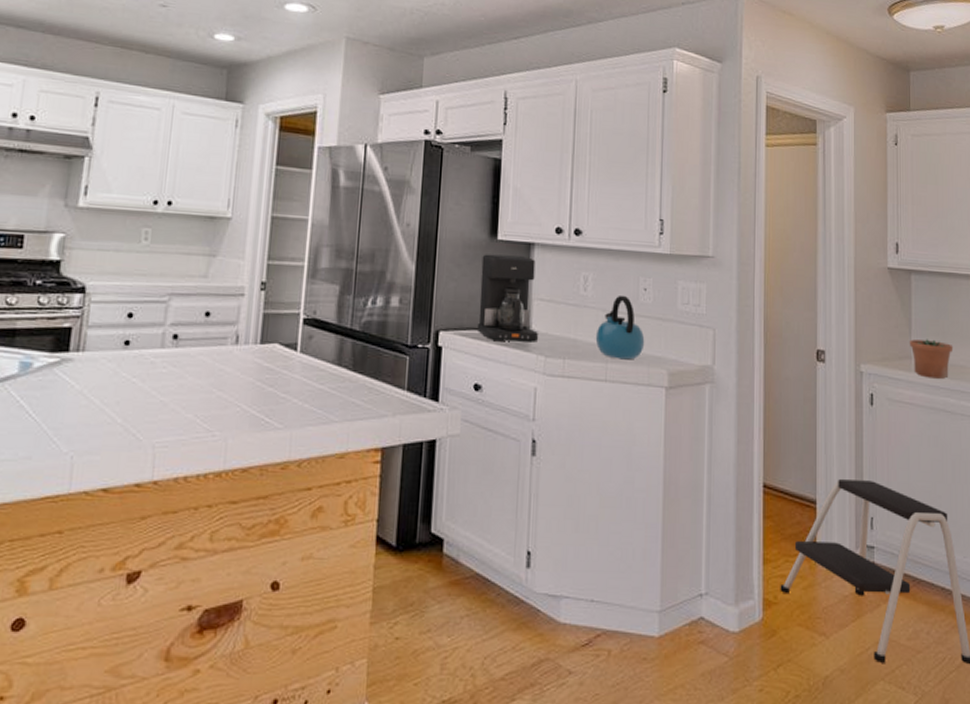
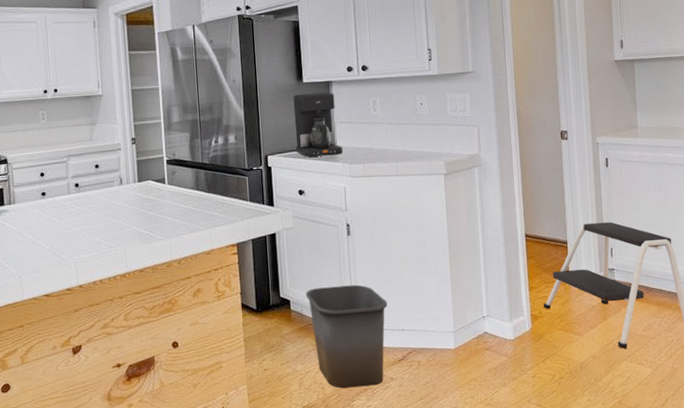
waste bin: none [466,525,575,680] -> present [306,284,388,389]
kettle: present [595,294,645,360] -> none [386,110,425,159]
planter: present [909,339,954,380] -> none [635,110,672,141]

